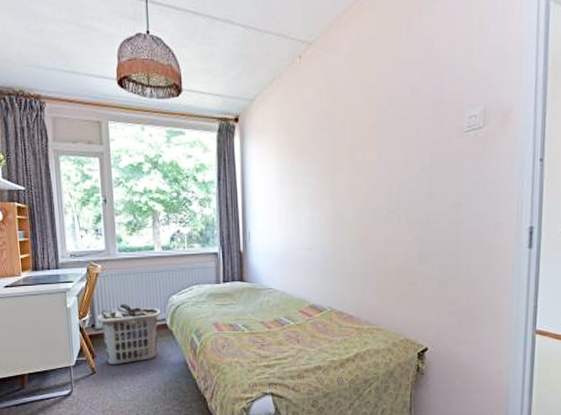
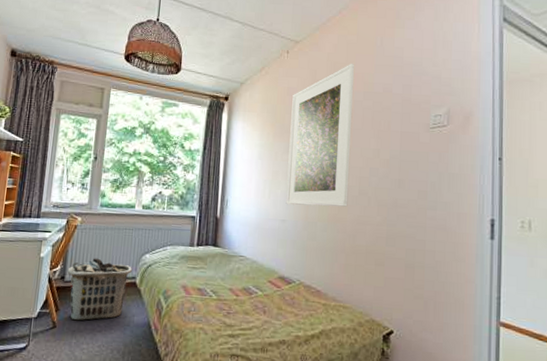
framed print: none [309,64,378,232] -> present [286,64,354,207]

